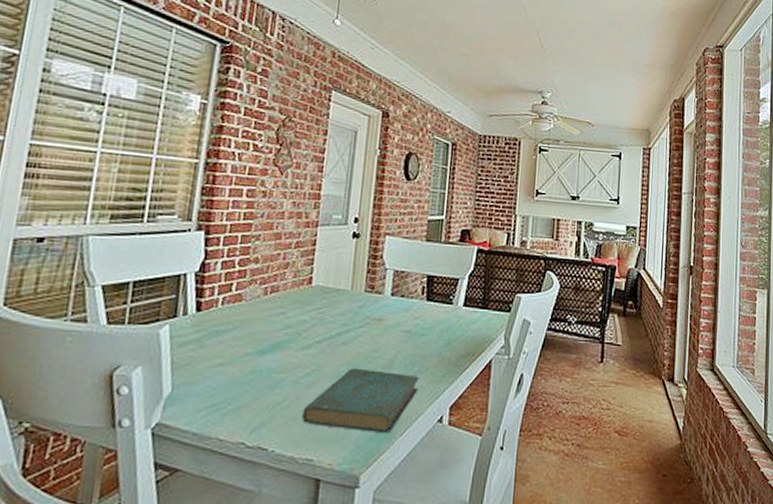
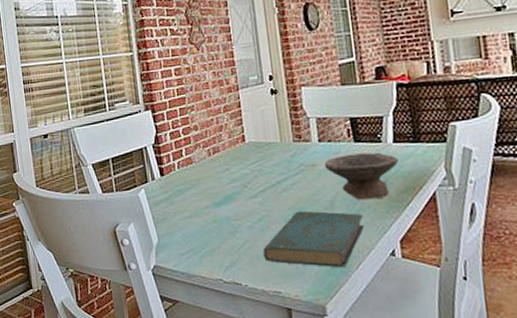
bowl: none [391,312,464,362] -> present [324,152,398,200]

